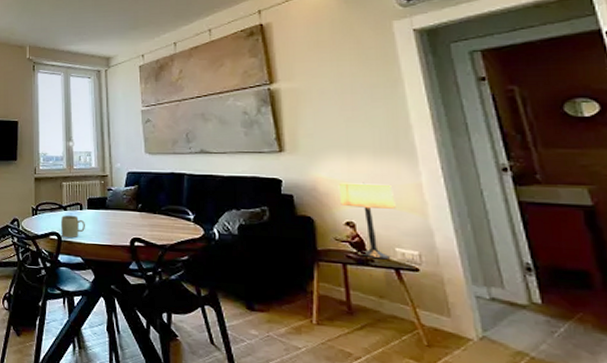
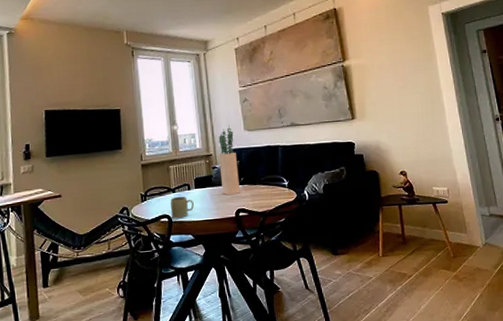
vase: none [115,146,136,222] -> present [218,125,240,196]
table lamp: present [338,182,396,260] -> none [394,138,433,198]

